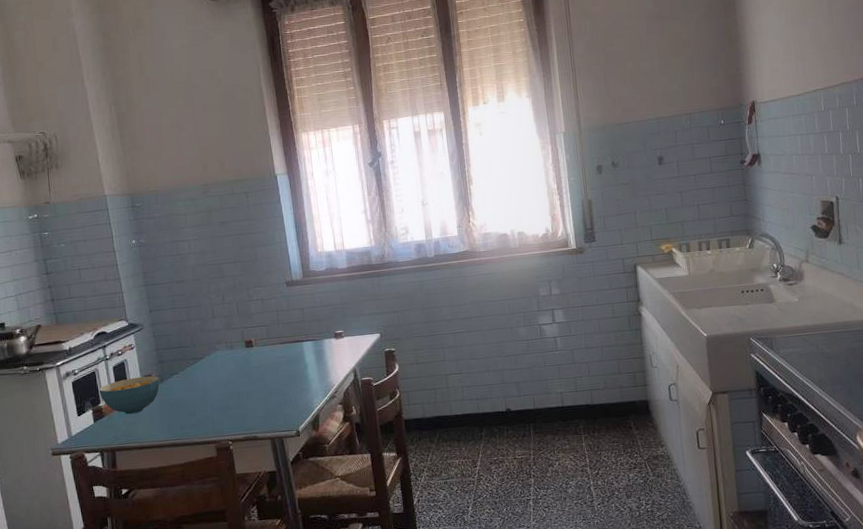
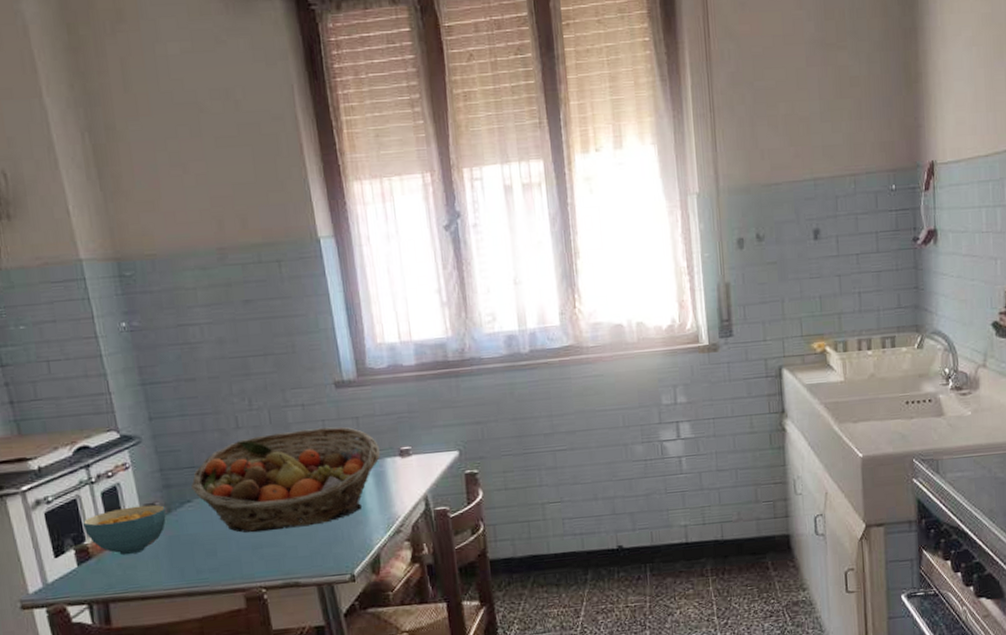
fruit basket: none [179,316,320,398] -> present [191,427,380,533]

